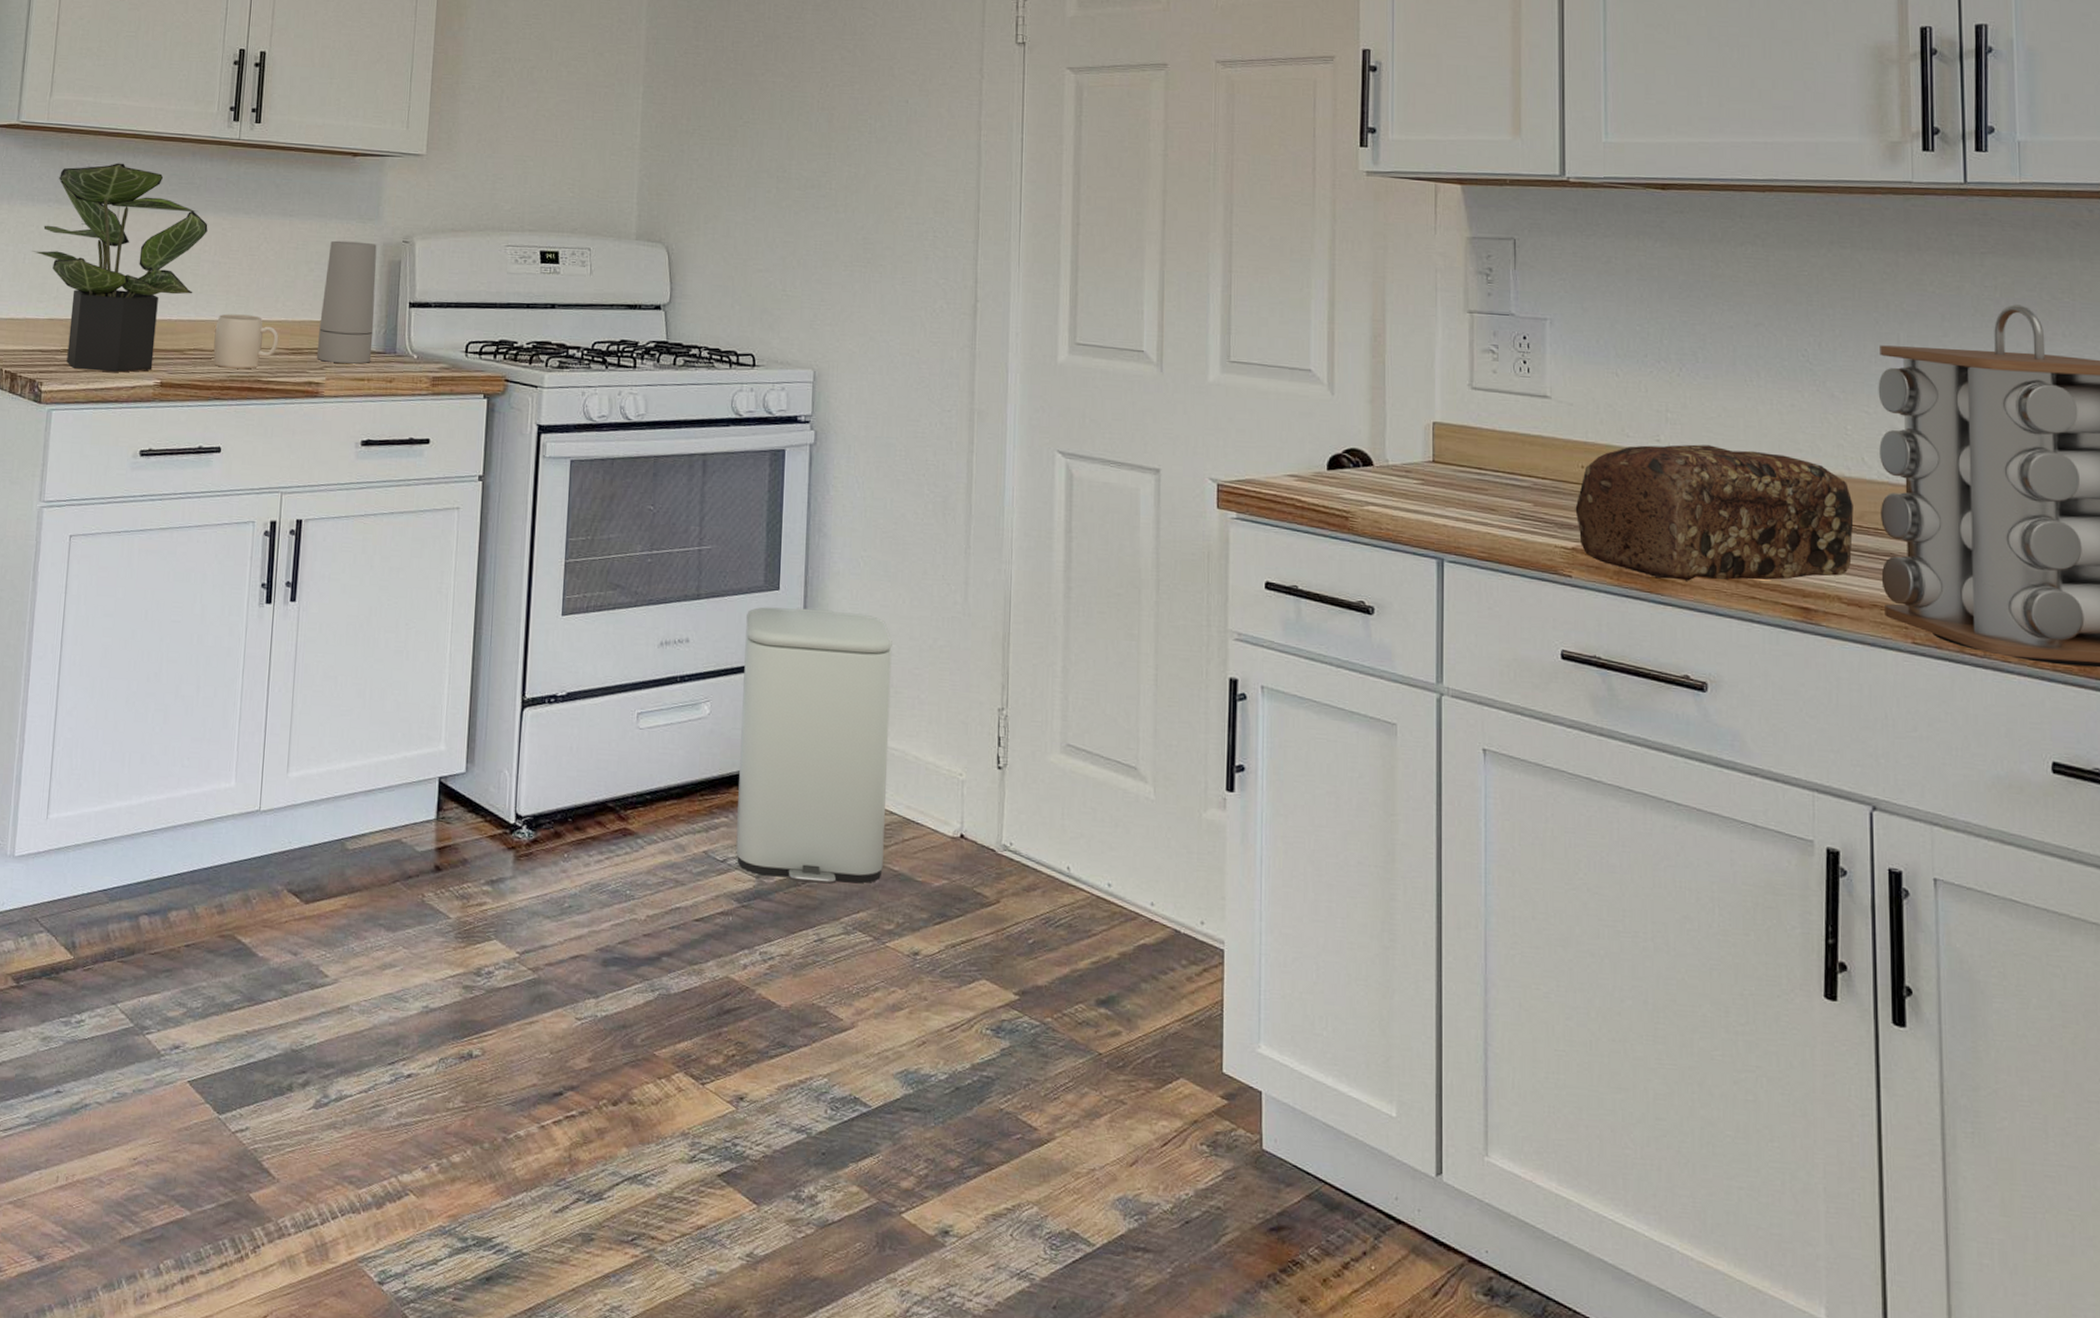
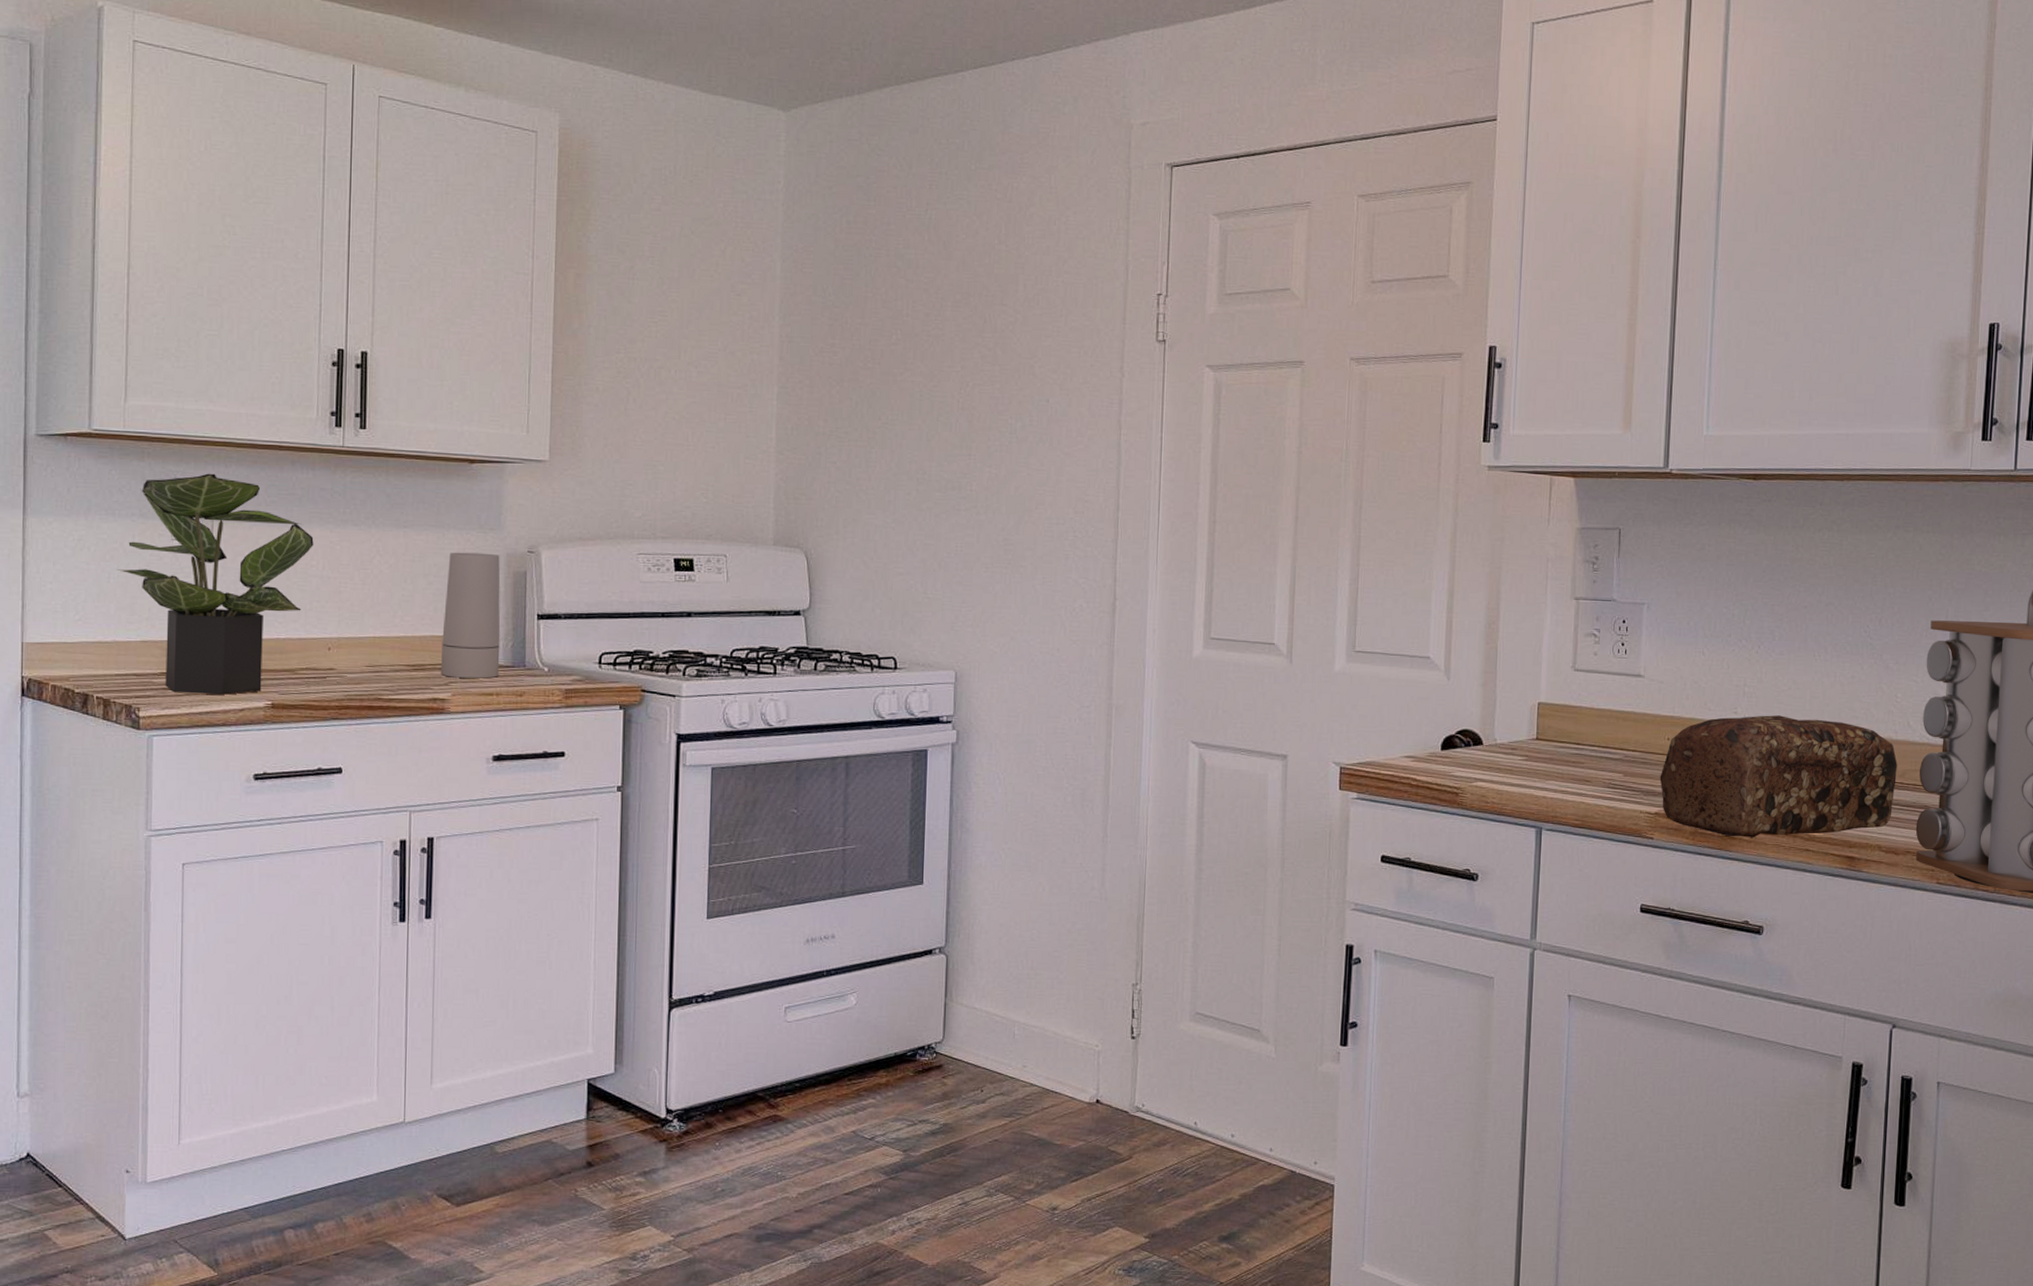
mug: present [213,313,279,369] -> none [328,631,399,687]
pedal bin: present [736,607,892,884] -> none [883,900,1033,1152]

